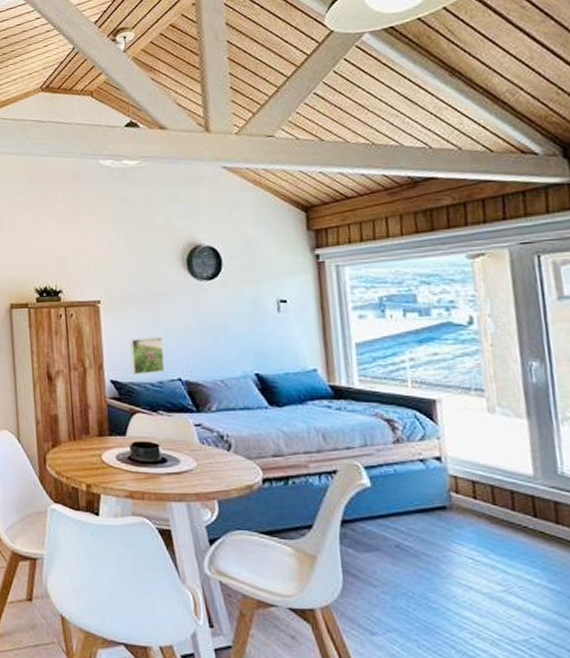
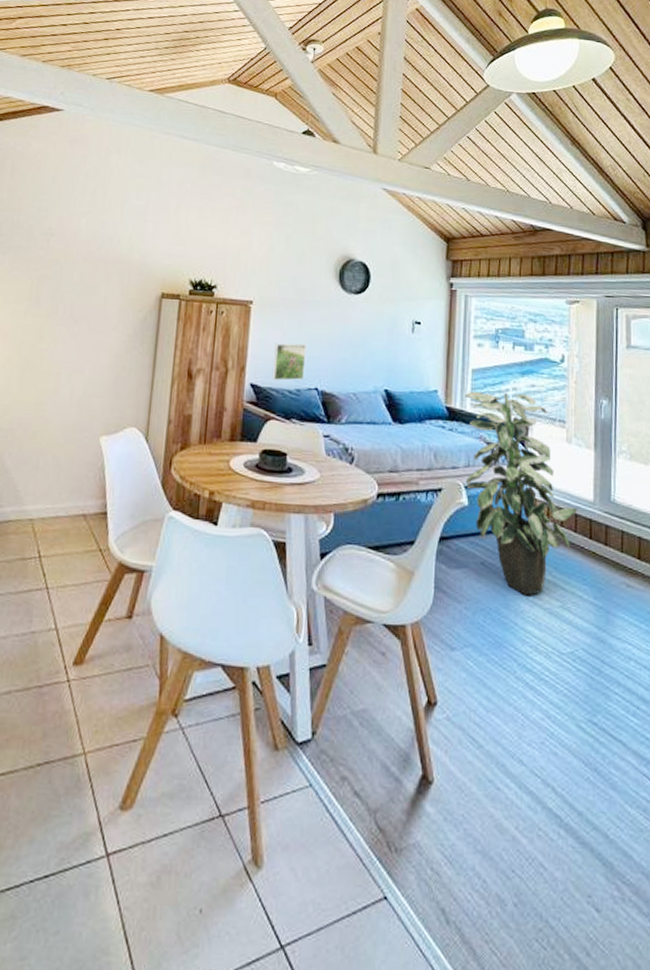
indoor plant: none [350,363,514,580] -> present [465,391,578,596]

